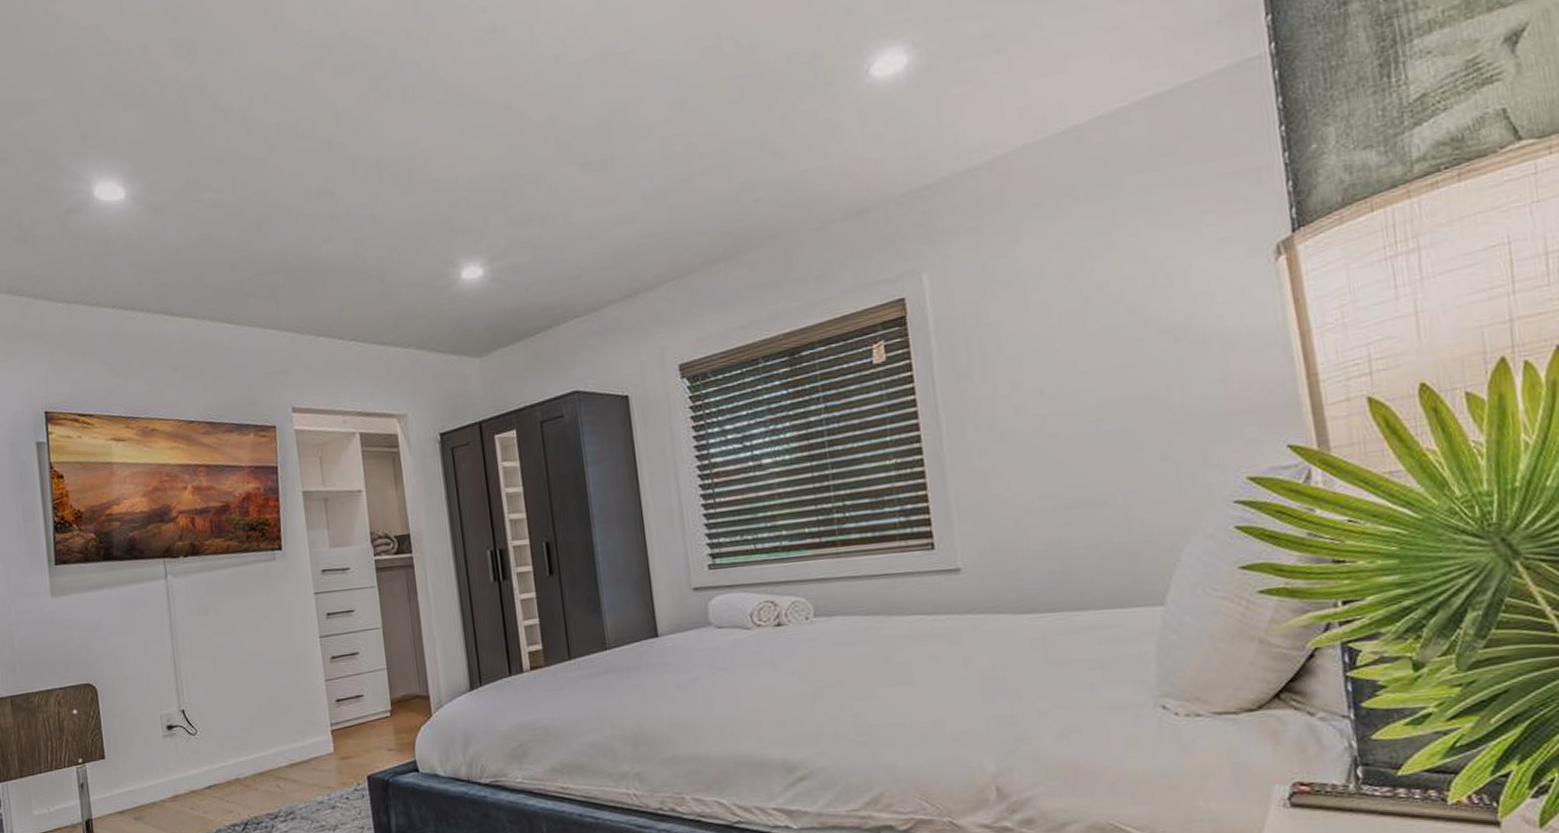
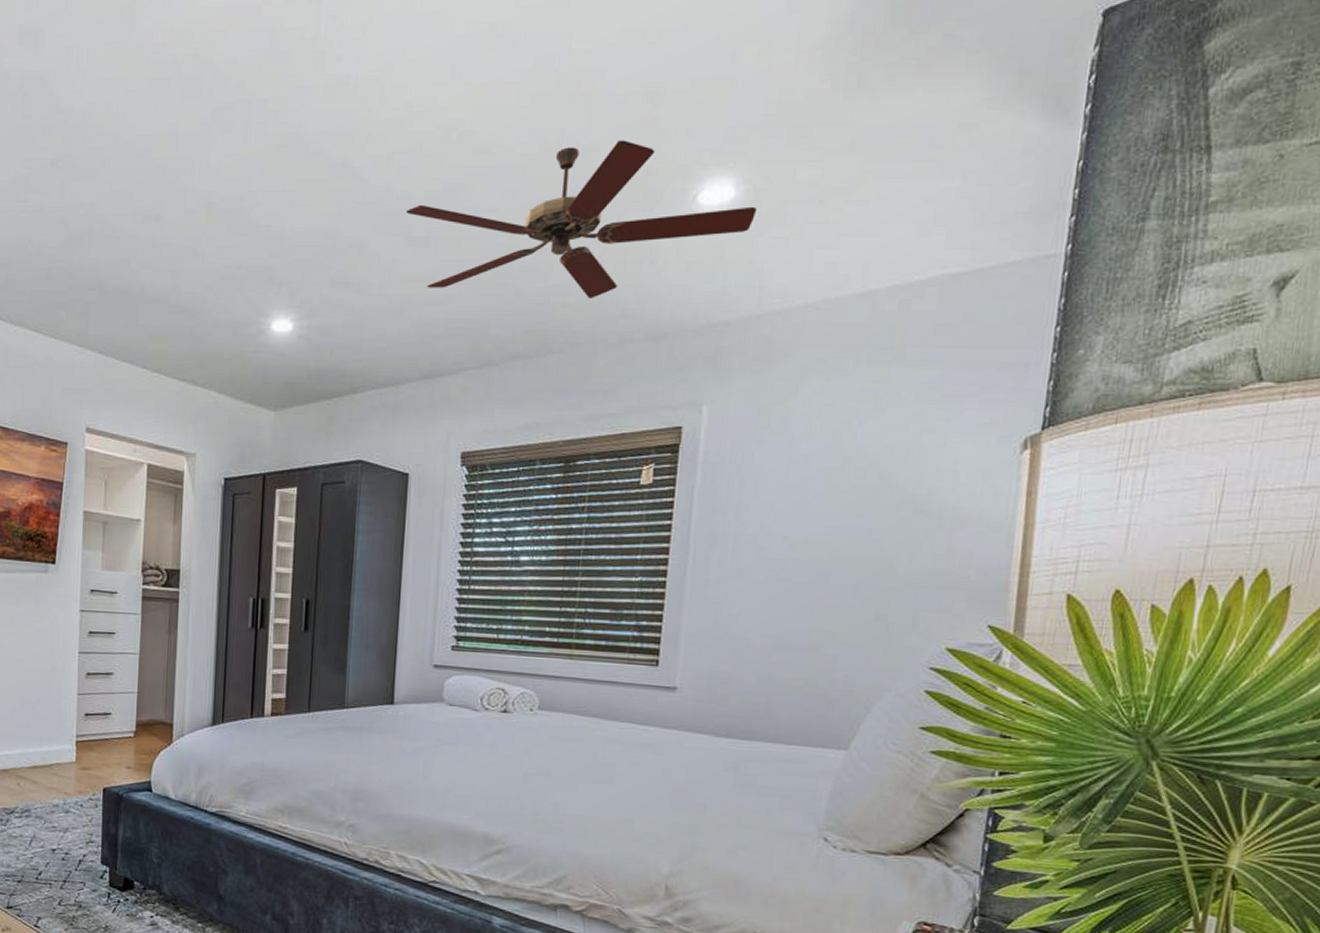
ceiling fan: none [577,30,935,209] -> present [406,140,758,299]

